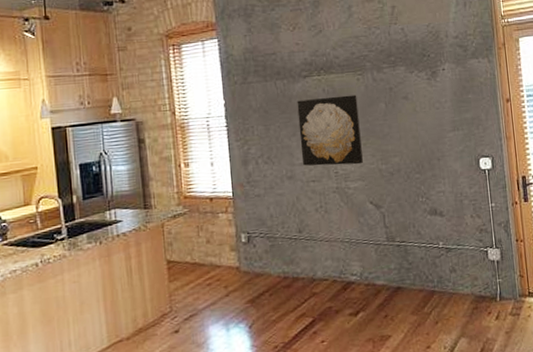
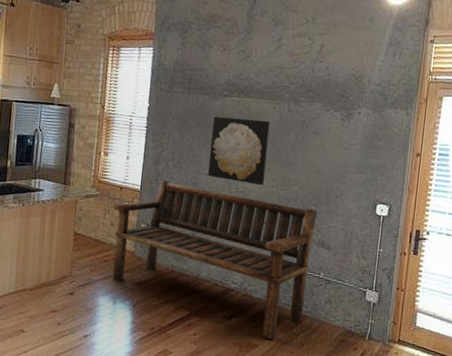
bench: none [206,177,430,326] -> present [113,179,317,340]

